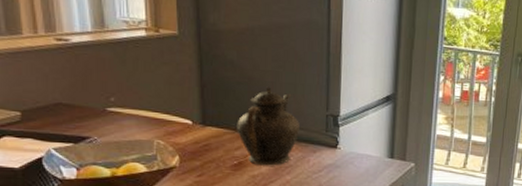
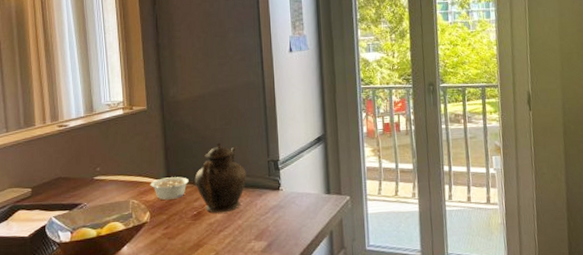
legume: none [180,119,231,145] -> present [150,177,190,200]

